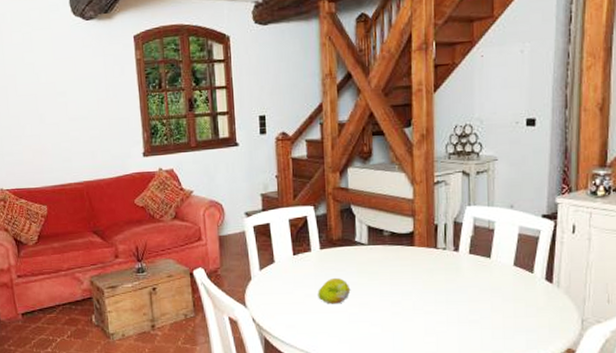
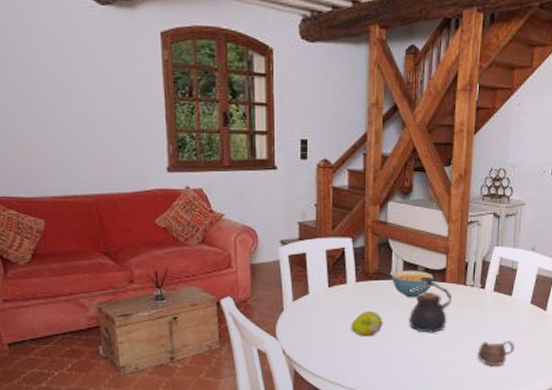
cereal bowl: none [356,235,402,264] -> present [392,270,434,298]
teapot: none [375,242,422,300] -> present [408,277,452,333]
cup: none [456,307,499,334] -> present [477,341,515,366]

